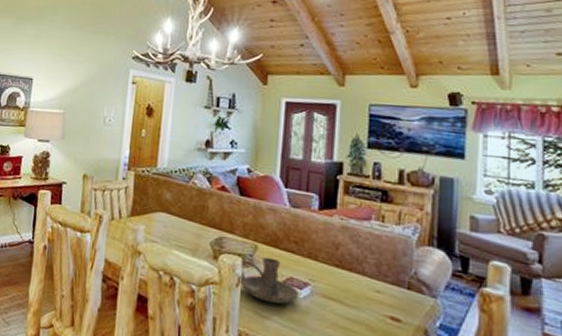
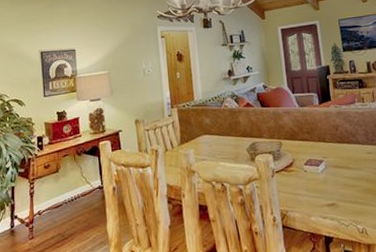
candle holder: present [239,256,300,305] -> none [271,148,318,183]

